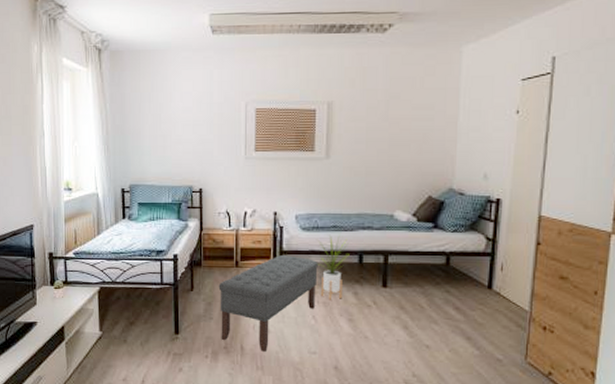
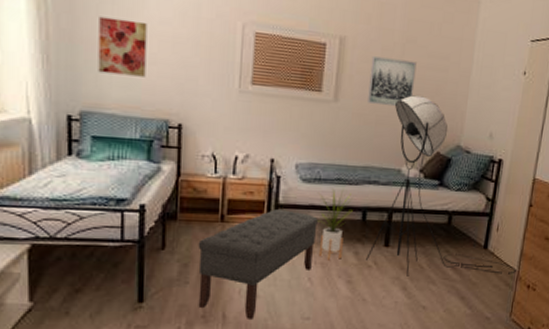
wall art: none [141,112,174,154] -> present [98,16,147,77]
wall art: none [357,115,401,158] -> present [368,56,417,107]
floor lamp: none [365,145,528,316] -> present [366,95,516,276]

